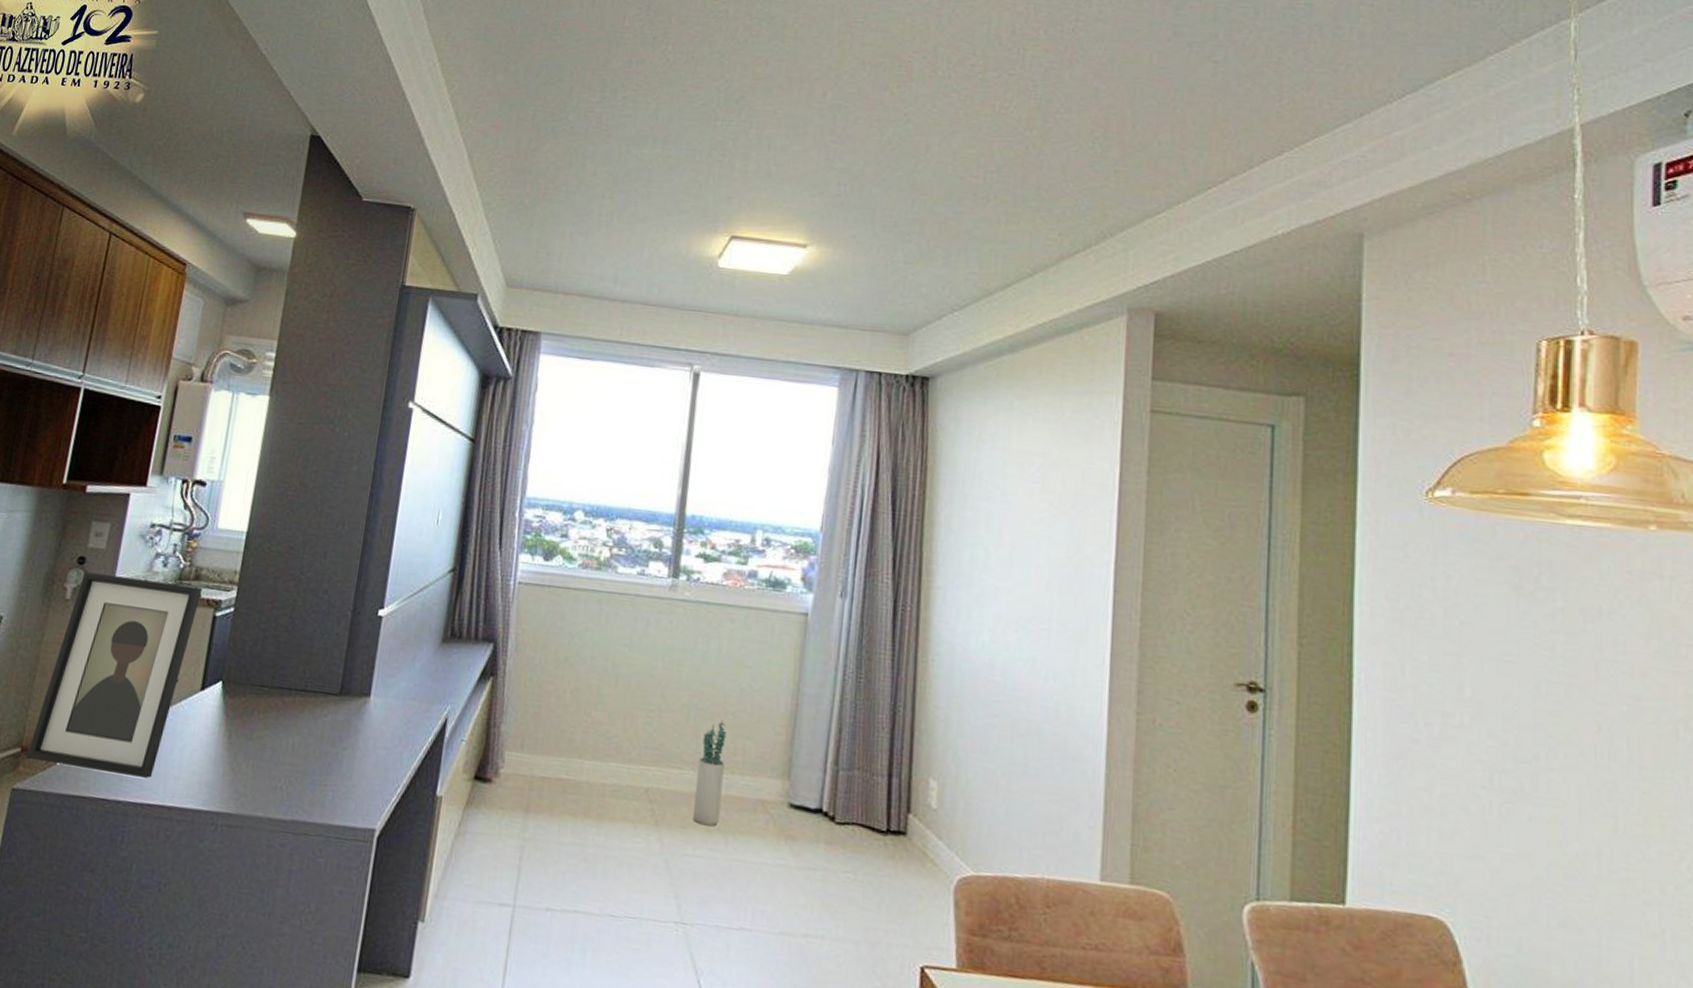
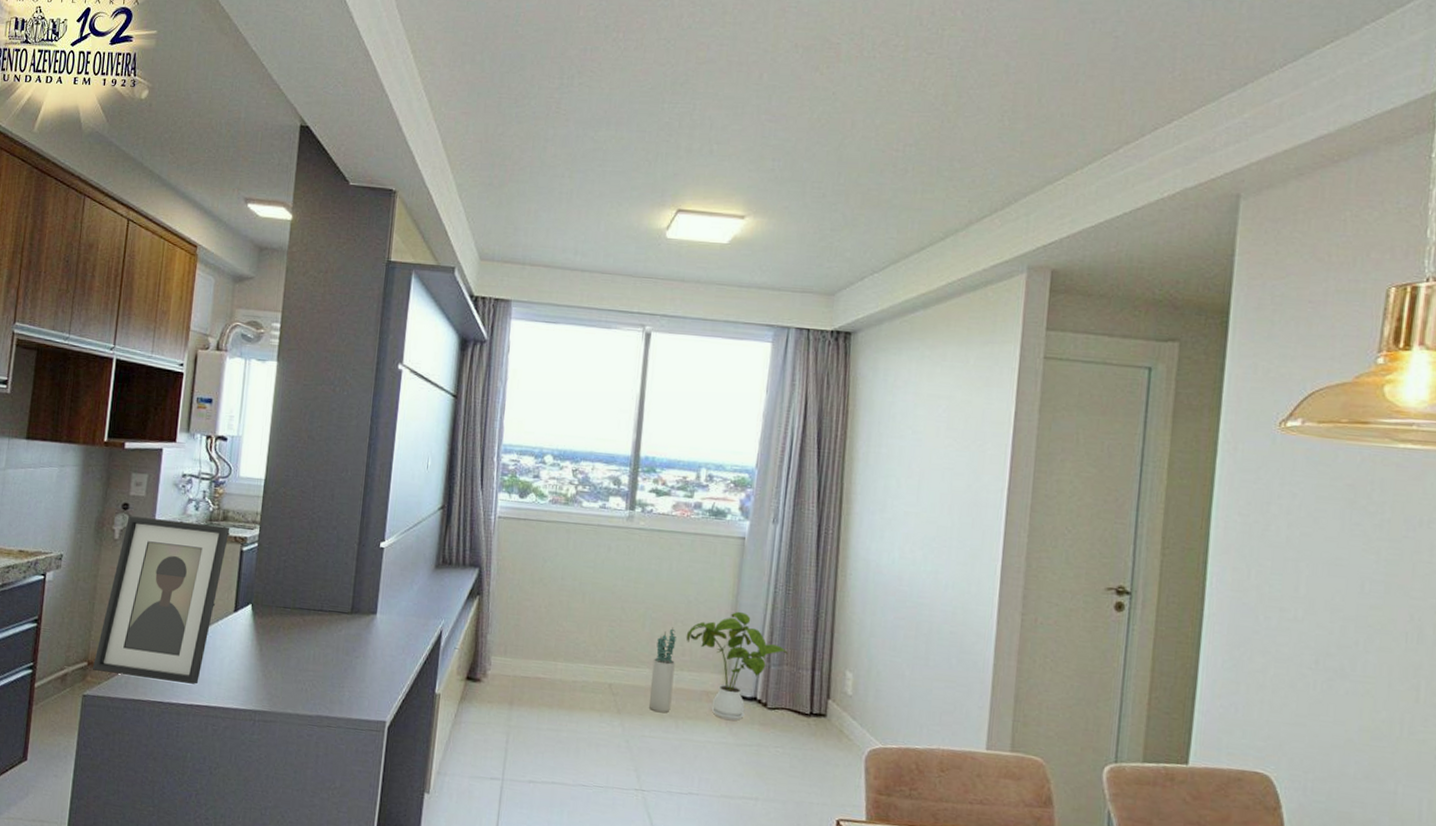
house plant: none [737,702,861,838] -> present [686,611,789,721]

